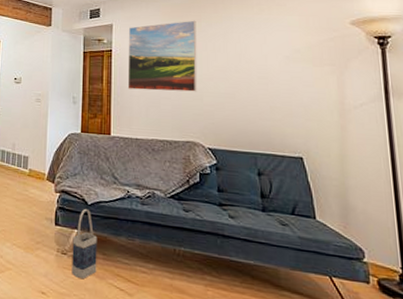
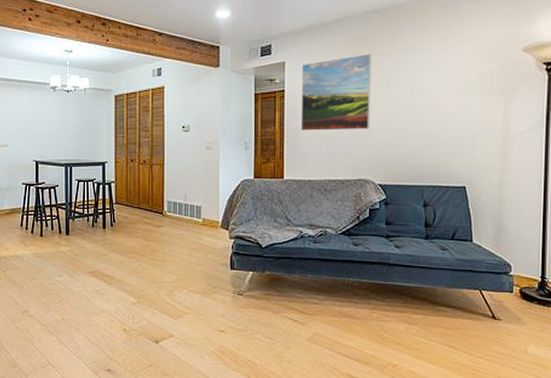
bag: present [71,208,98,280] -> none [248,251,272,315]

